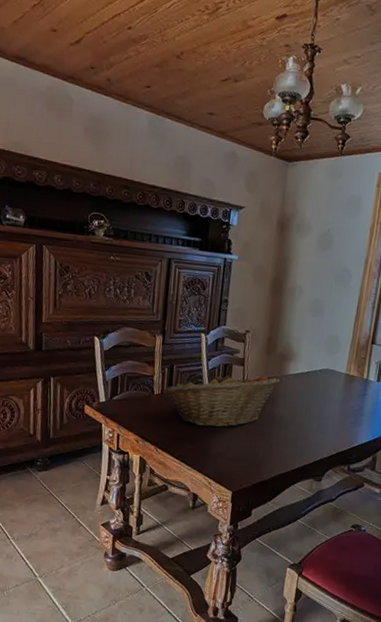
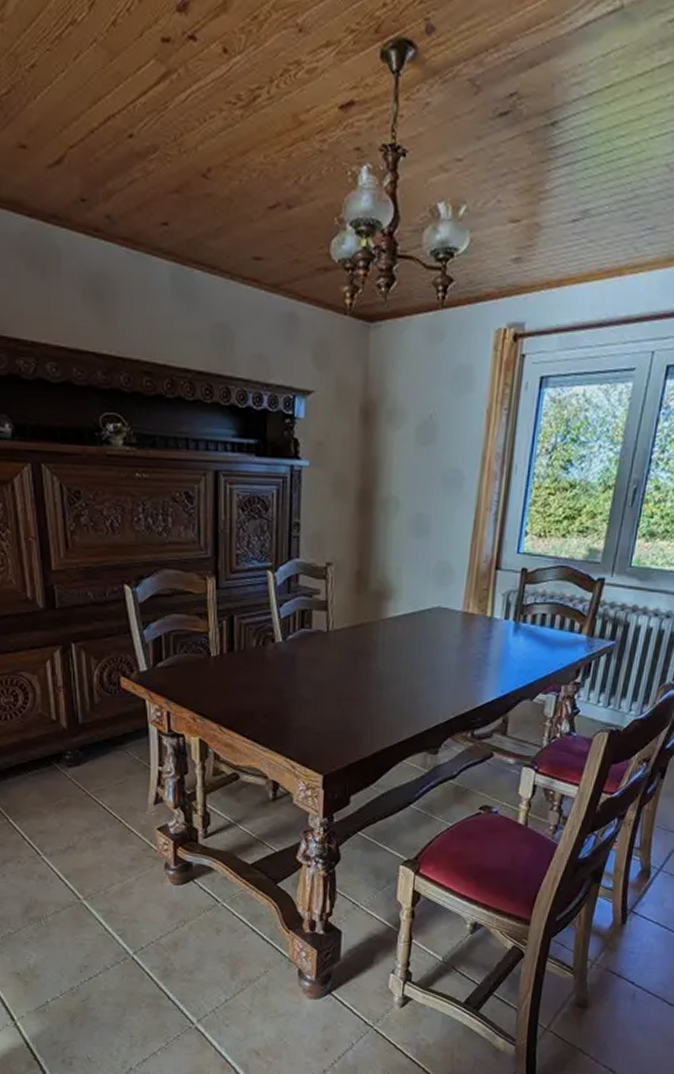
fruit basket: present [163,372,280,428] -> none [222,622,377,694]

